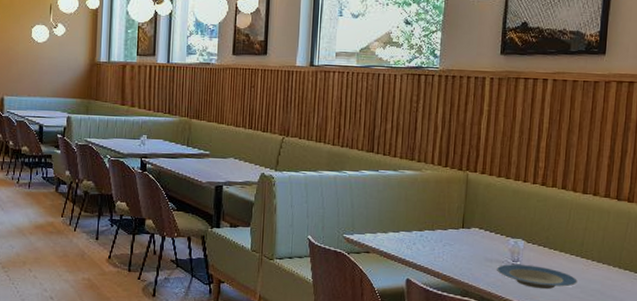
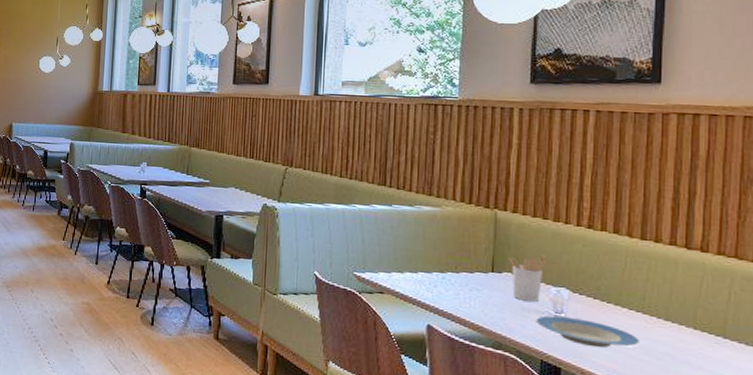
utensil holder: none [477,211,508,253] -> present [509,255,547,302]

